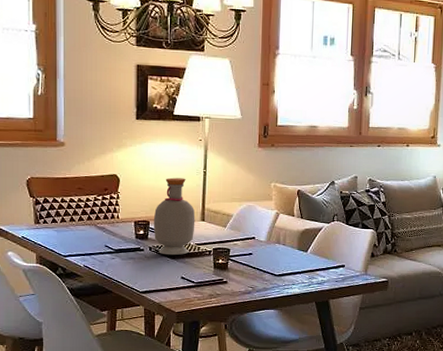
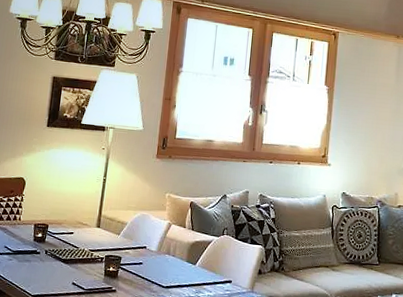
bottle: present [153,177,195,255] -> none [51,183,92,260]

